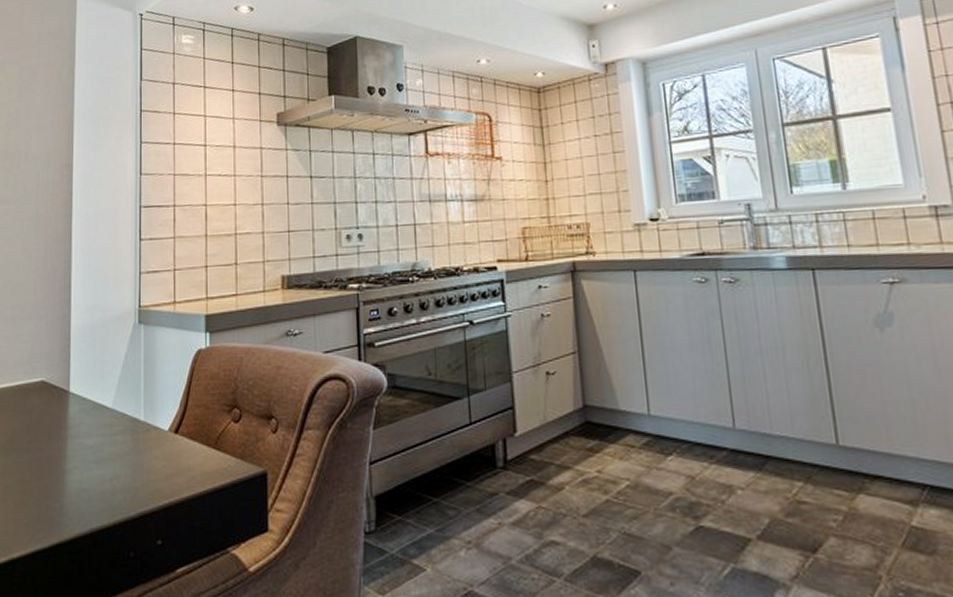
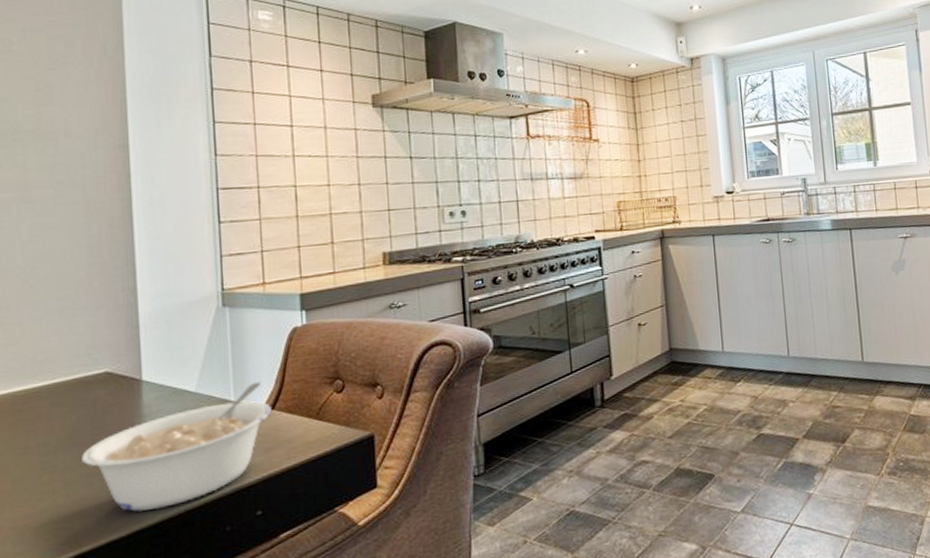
legume: none [18,402,175,524] -> present [82,381,272,512]

